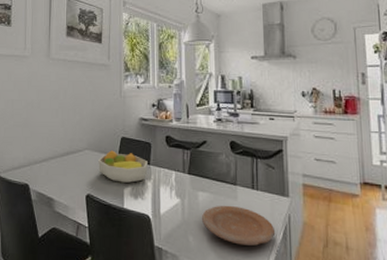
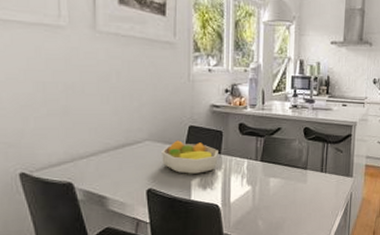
plate: present [201,205,276,246] -> none [271,188,338,224]

